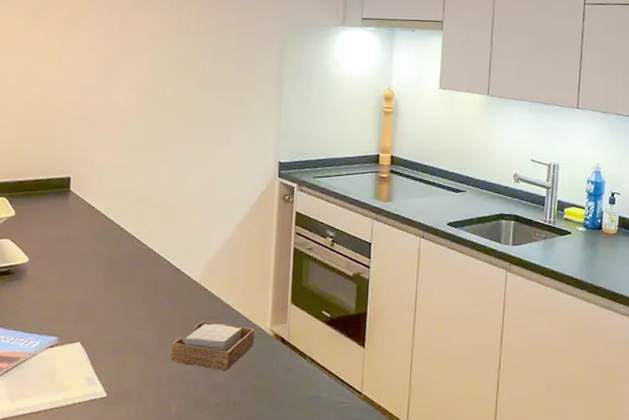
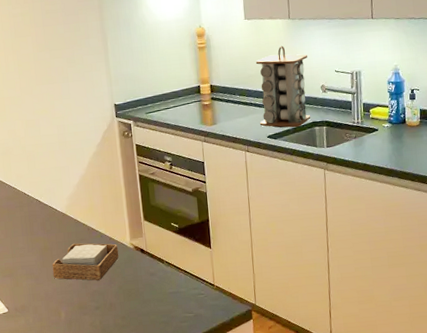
spice rack: none [440,123,503,218] -> present [255,45,311,128]

